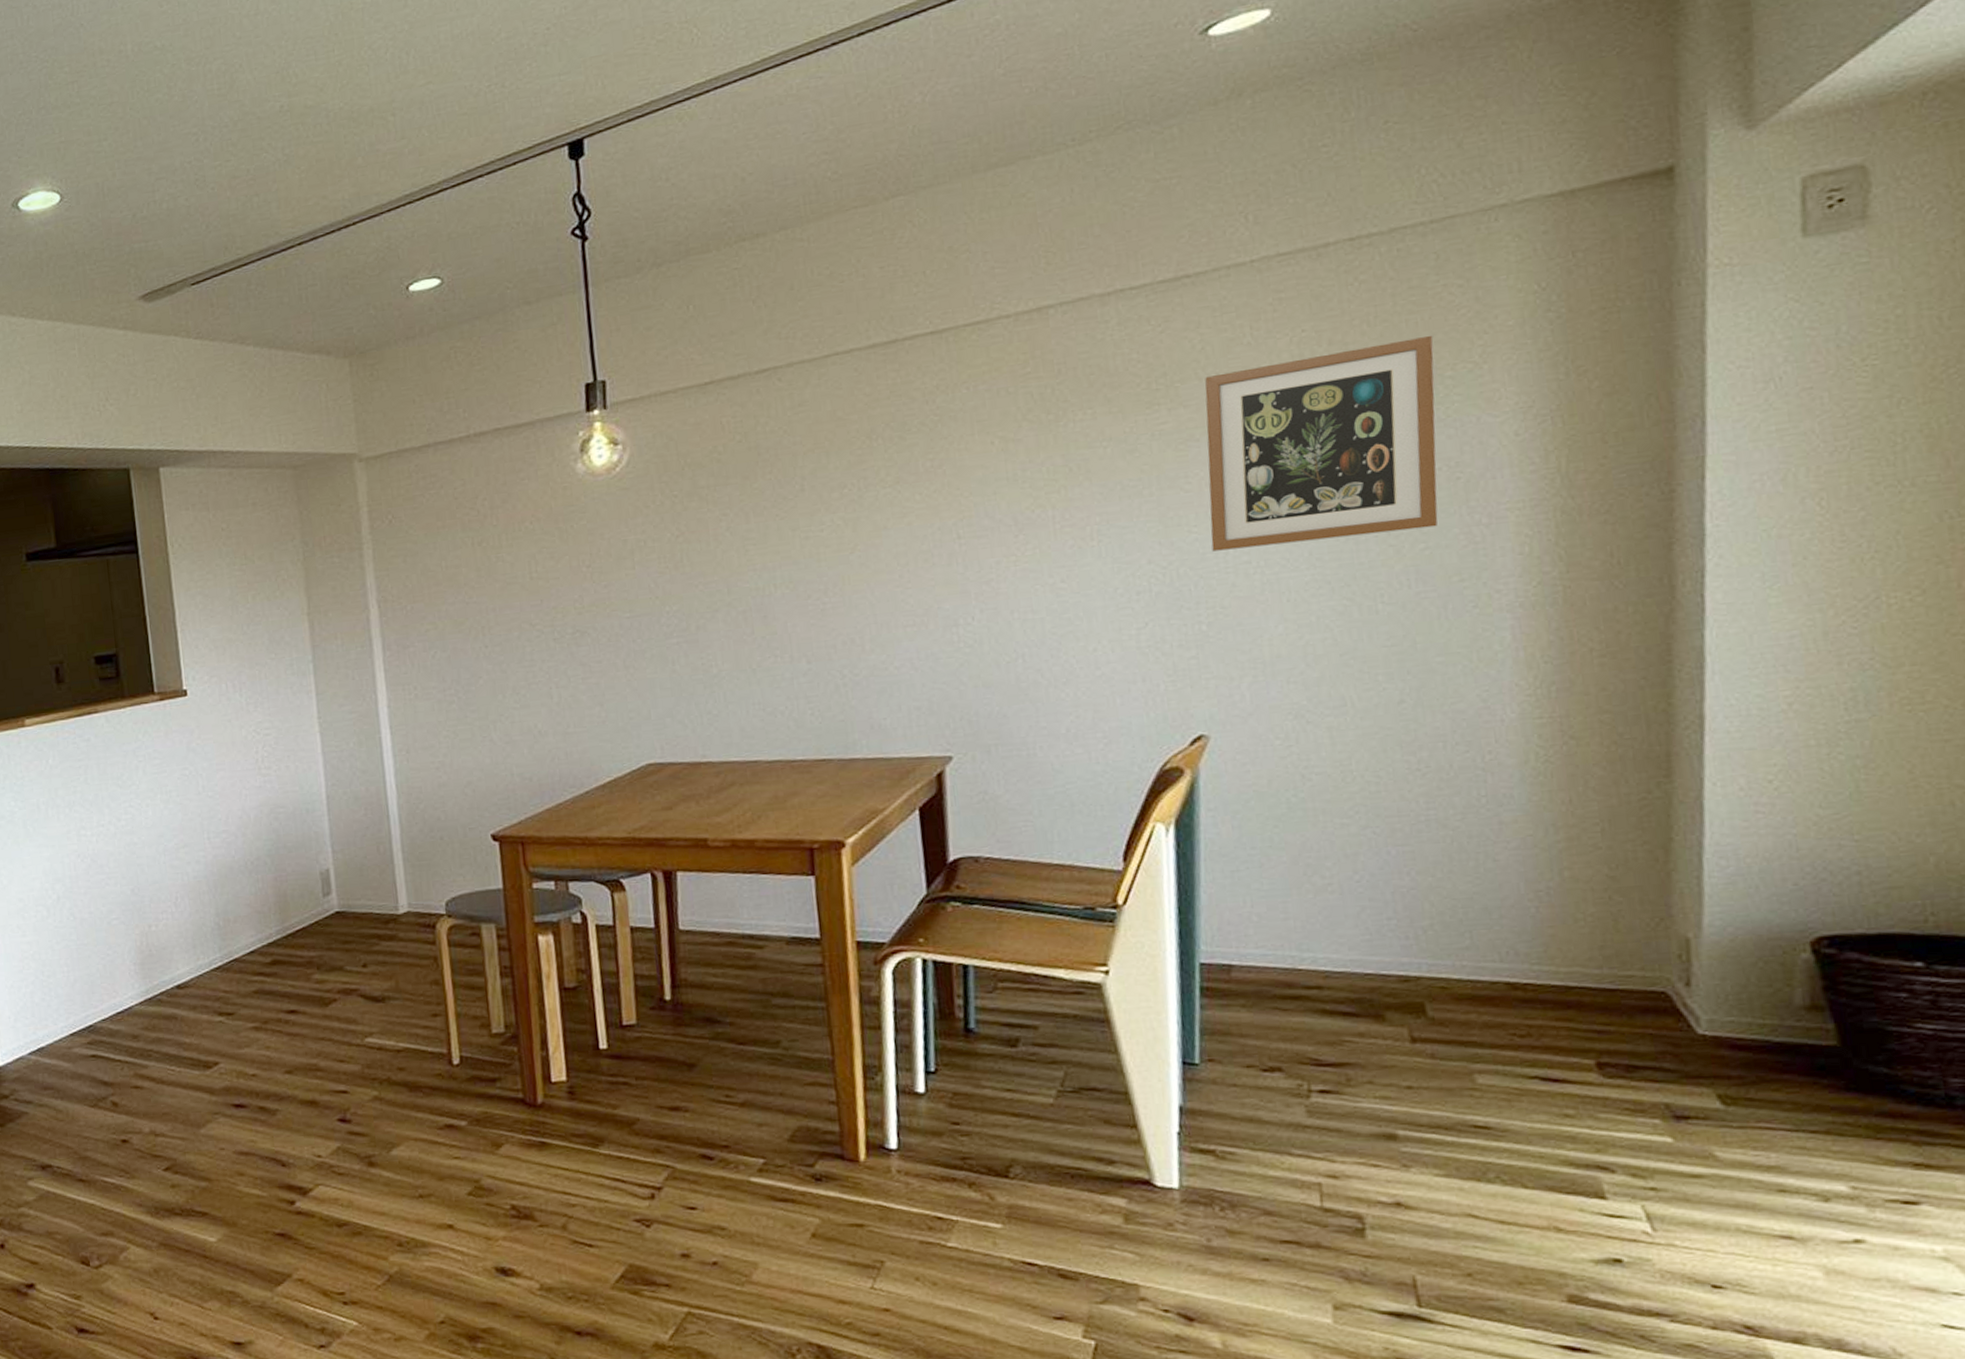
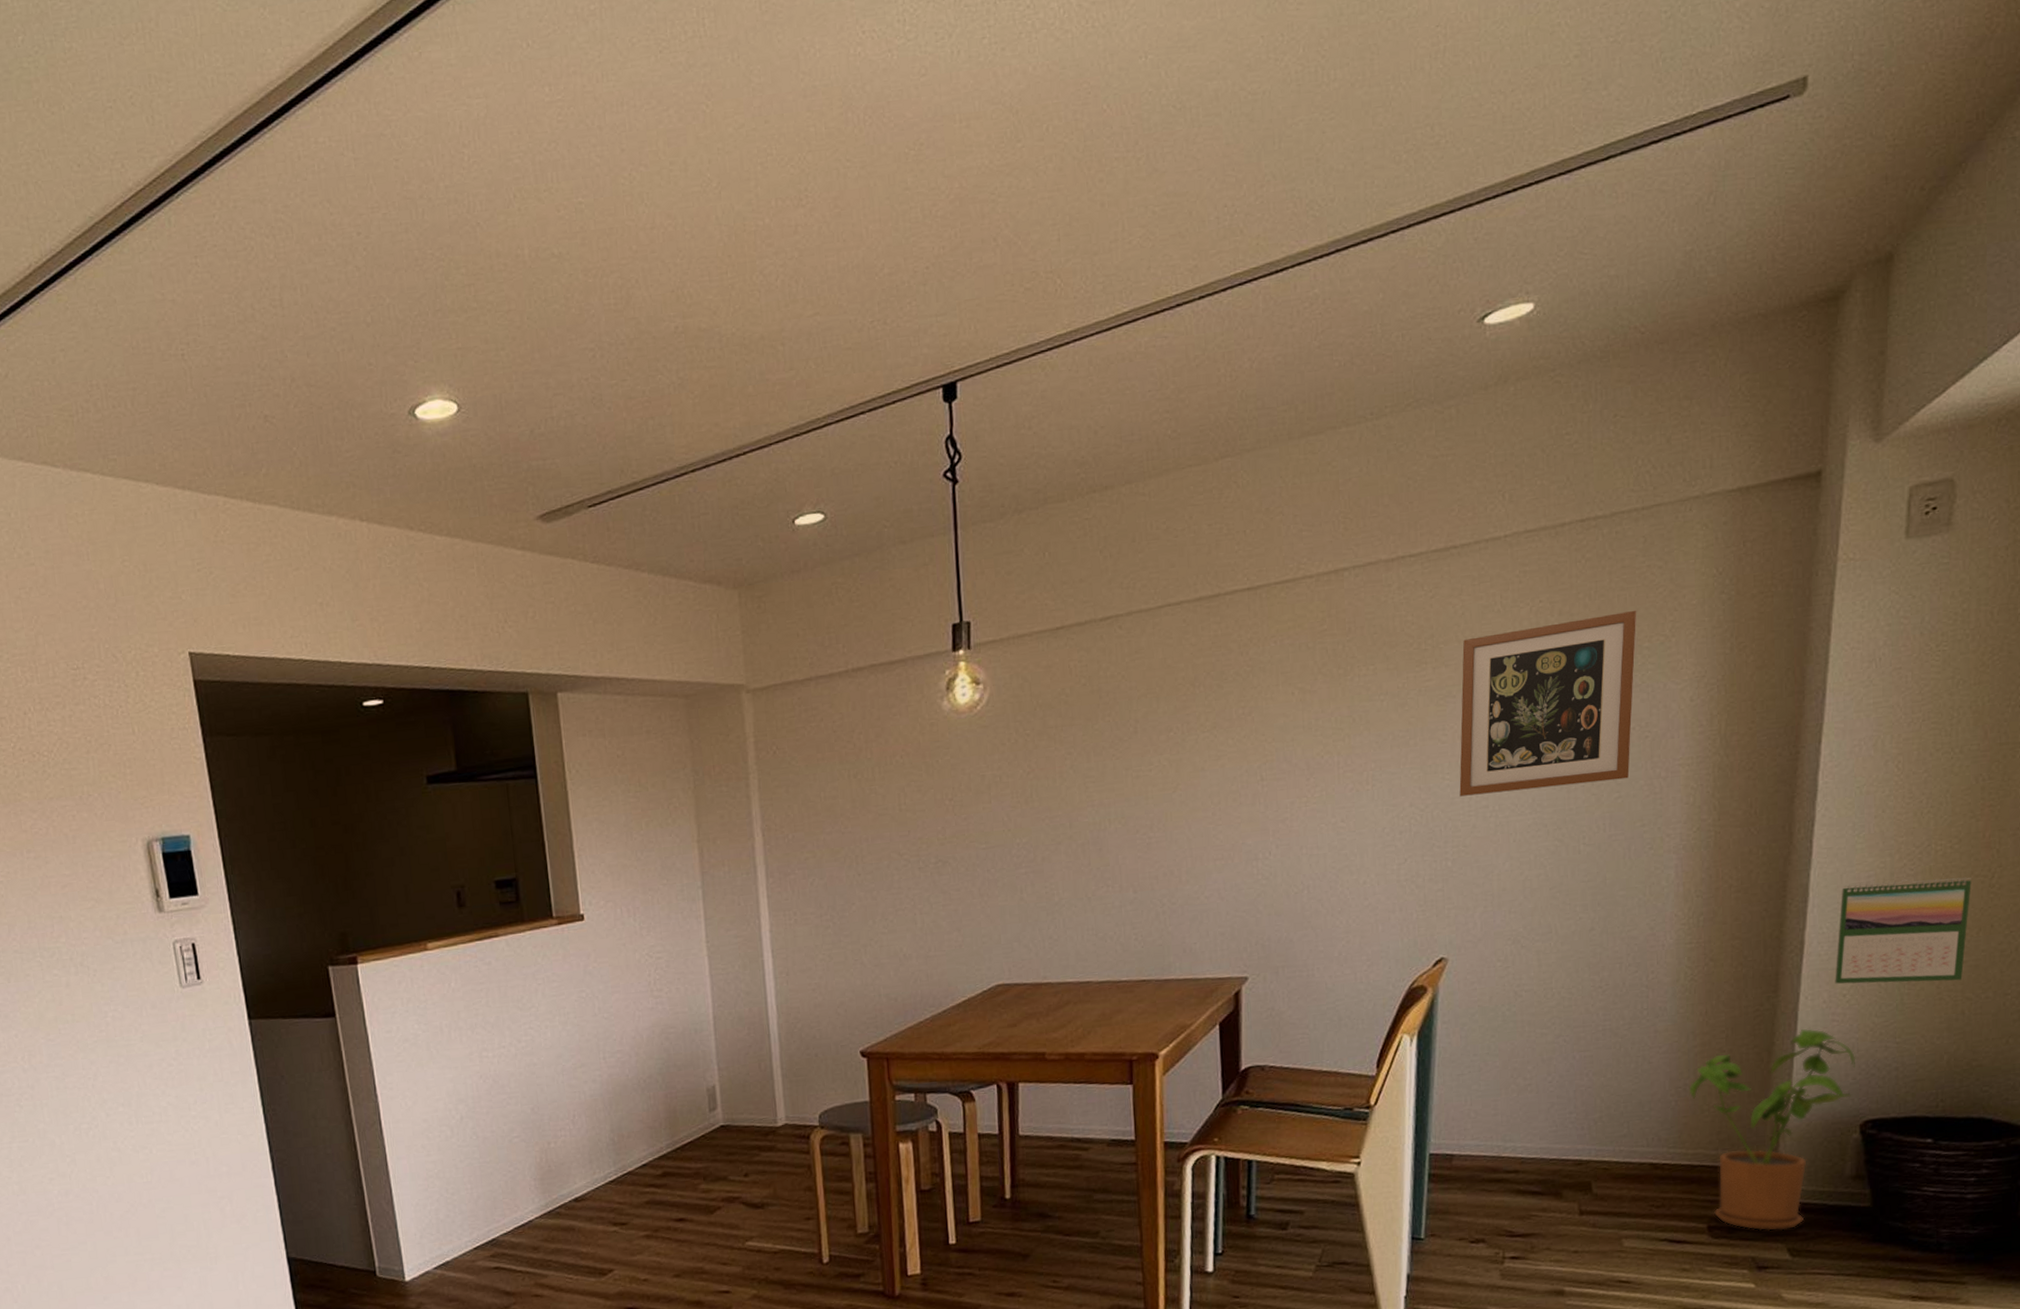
house plant: none [1554,821,1797,1072] -> present [1689,1028,1856,1231]
calendar: none [1752,636,1948,768] -> present [1835,877,1971,984]

